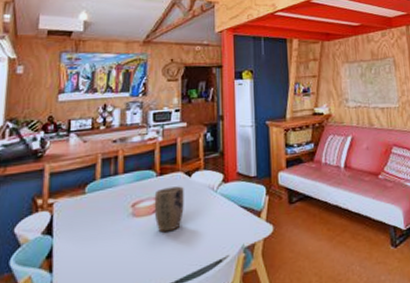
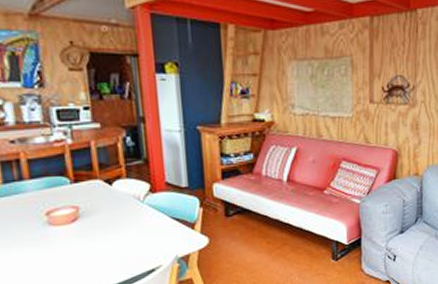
plant pot: present [154,186,184,233] -> none [71,195,108,242]

